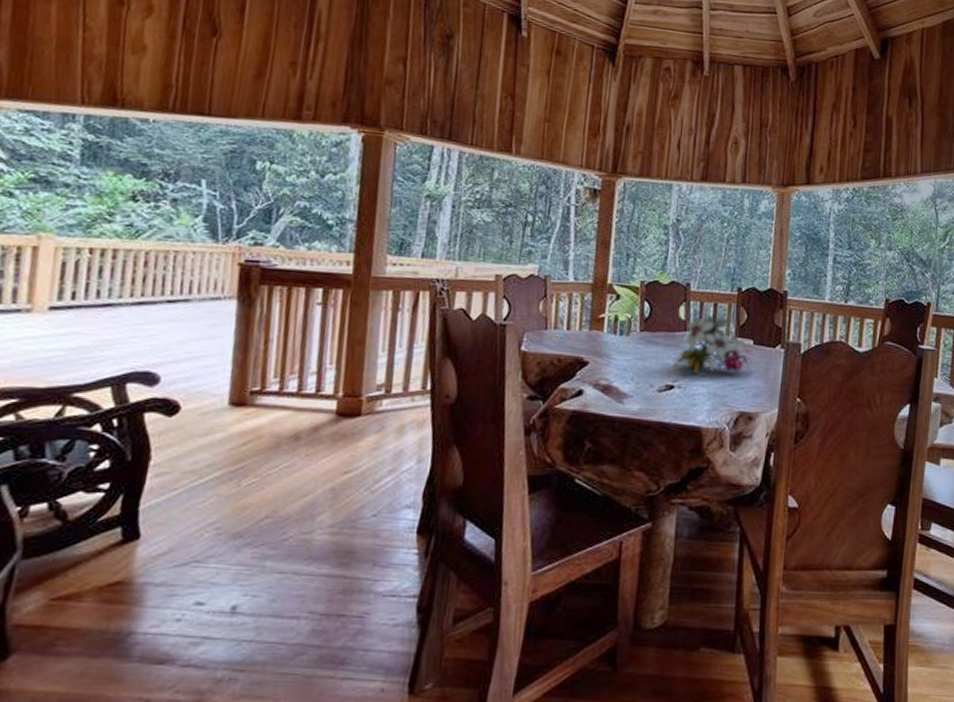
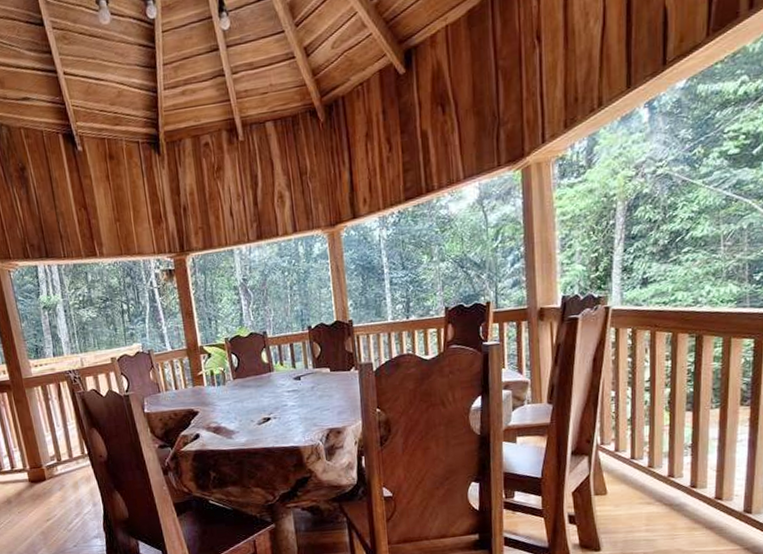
flower arrangement: present [669,315,757,373] -> none [261,354,336,408]

